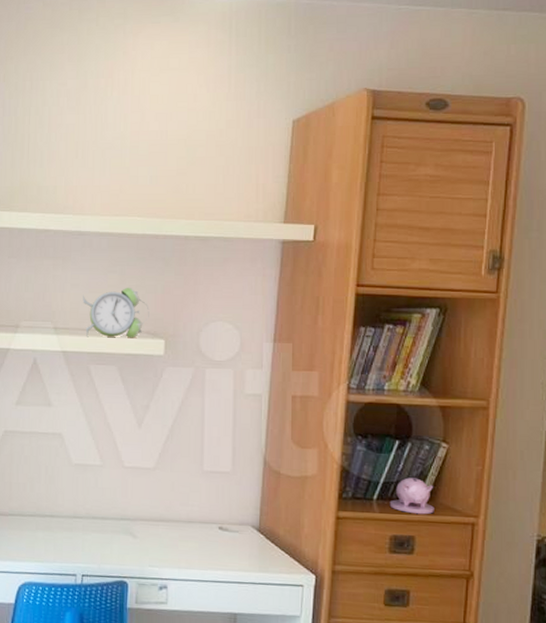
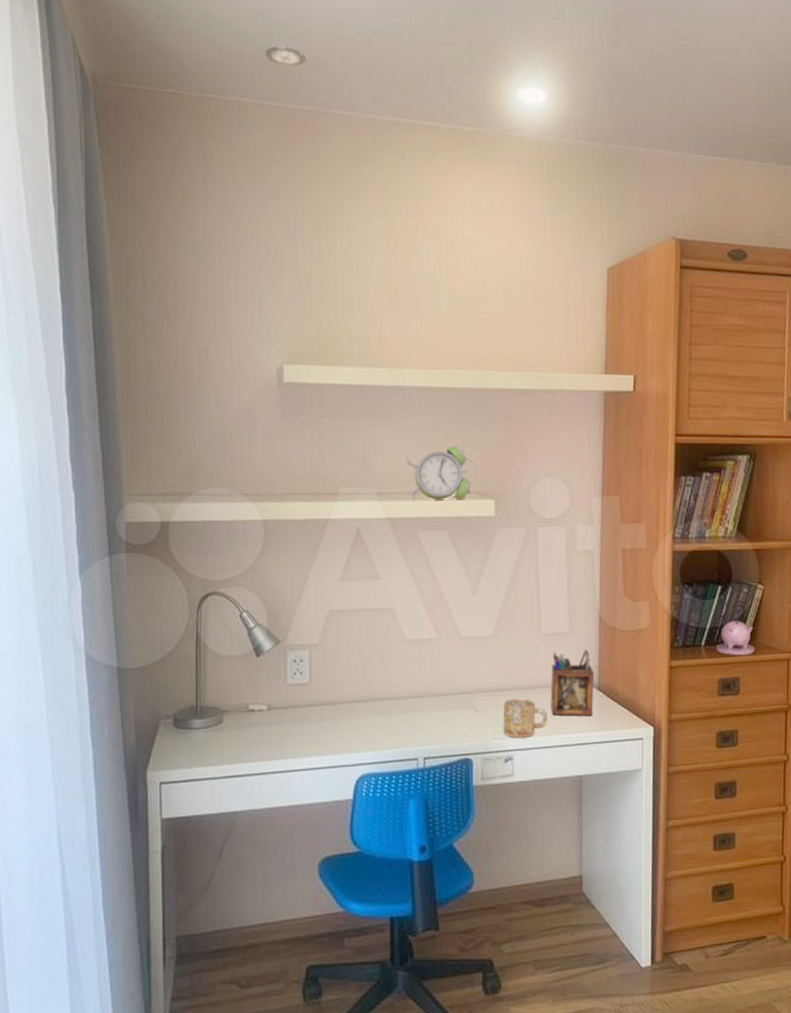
mug: none [160,529,205,569] -> present [503,698,548,738]
desk organizer: none [208,489,256,557] -> present [550,650,595,717]

